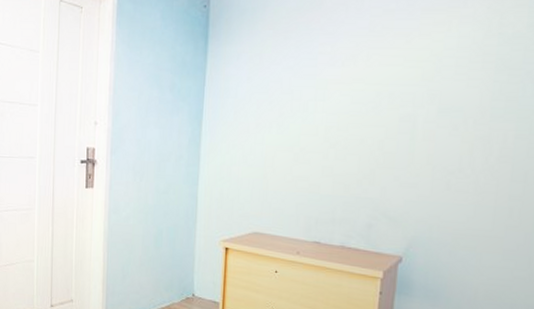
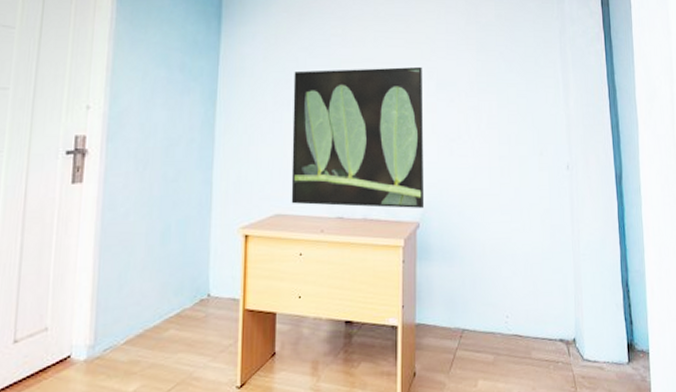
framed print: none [269,88,422,242] -> present [291,66,425,208]

